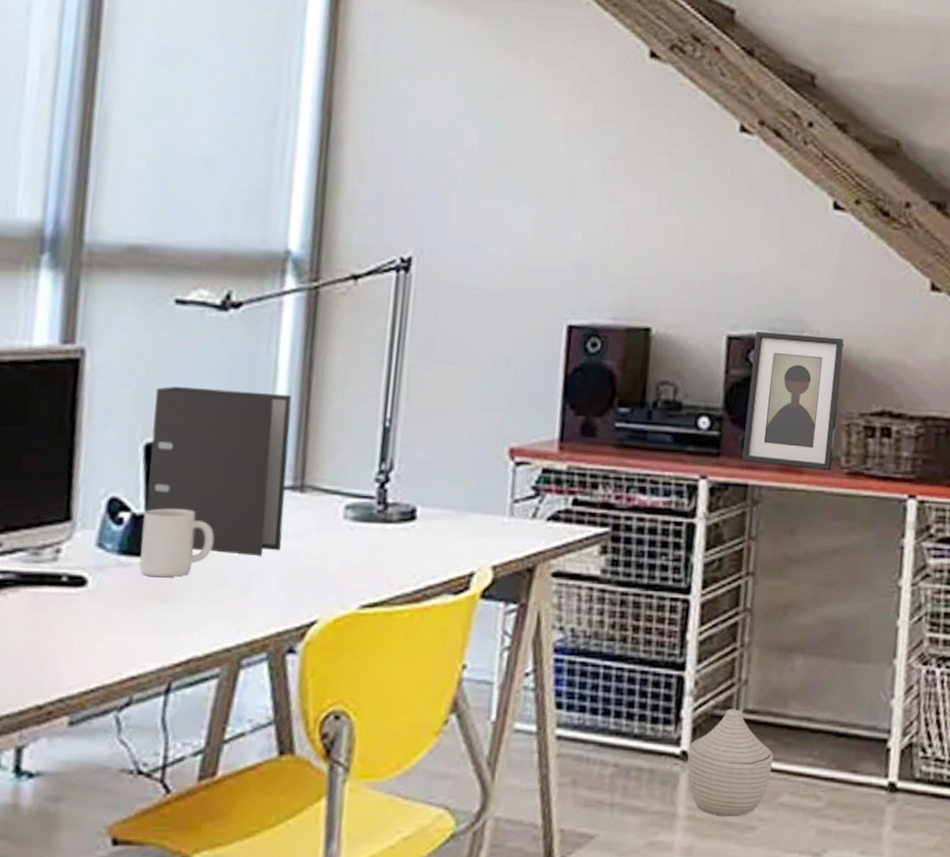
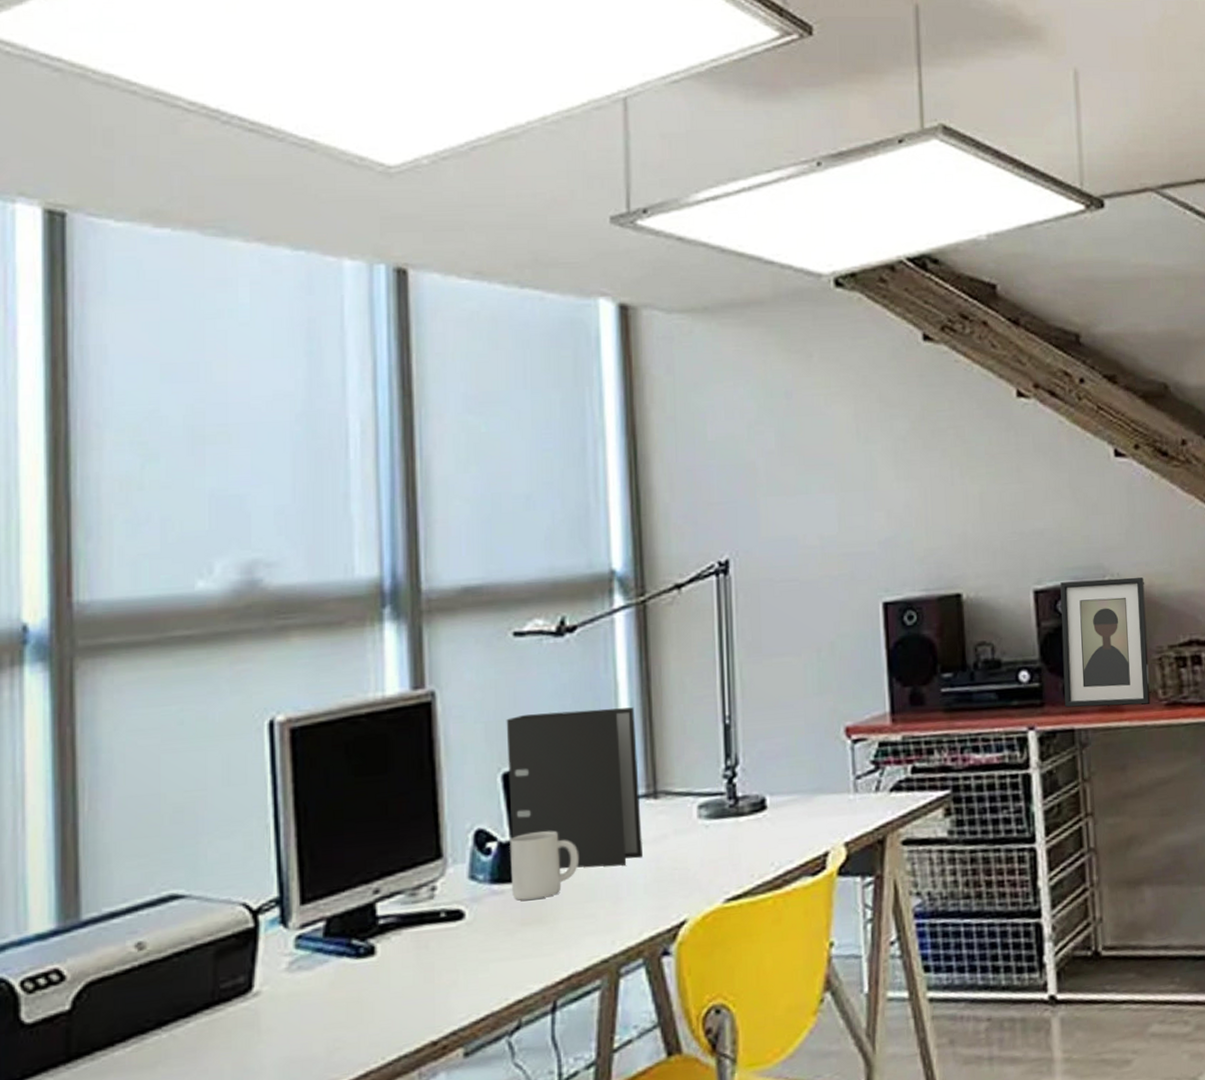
woven basket: present [687,708,774,816] -> none [1055,947,1138,1055]

